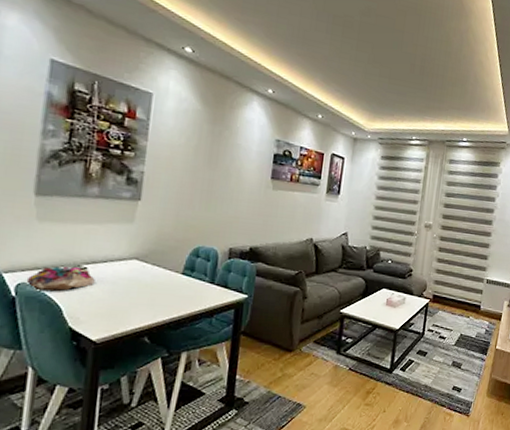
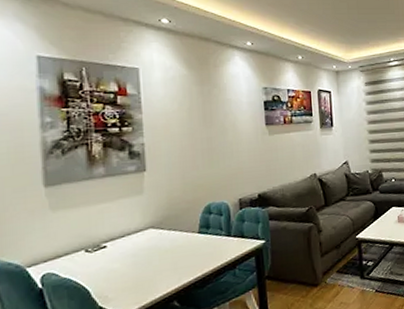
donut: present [25,266,95,291] -> none [50,248,116,277]

